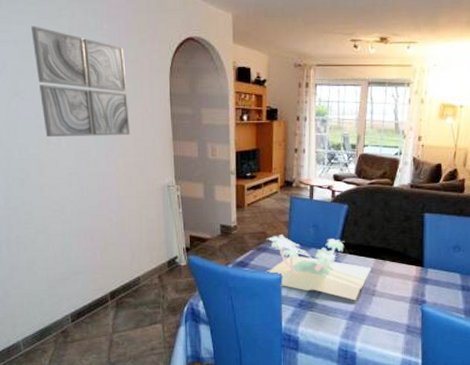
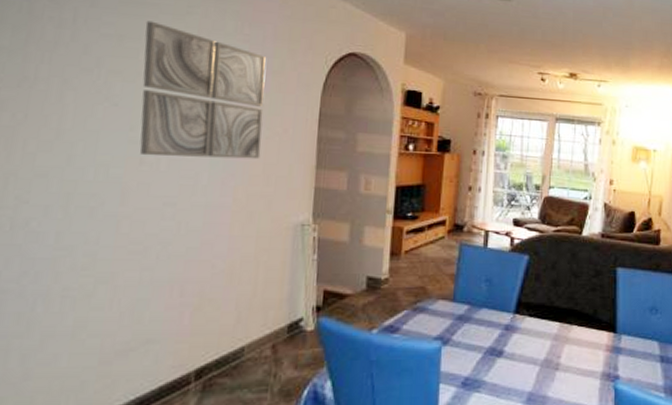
plant: present [265,235,371,301] -> none [421,291,555,378]

